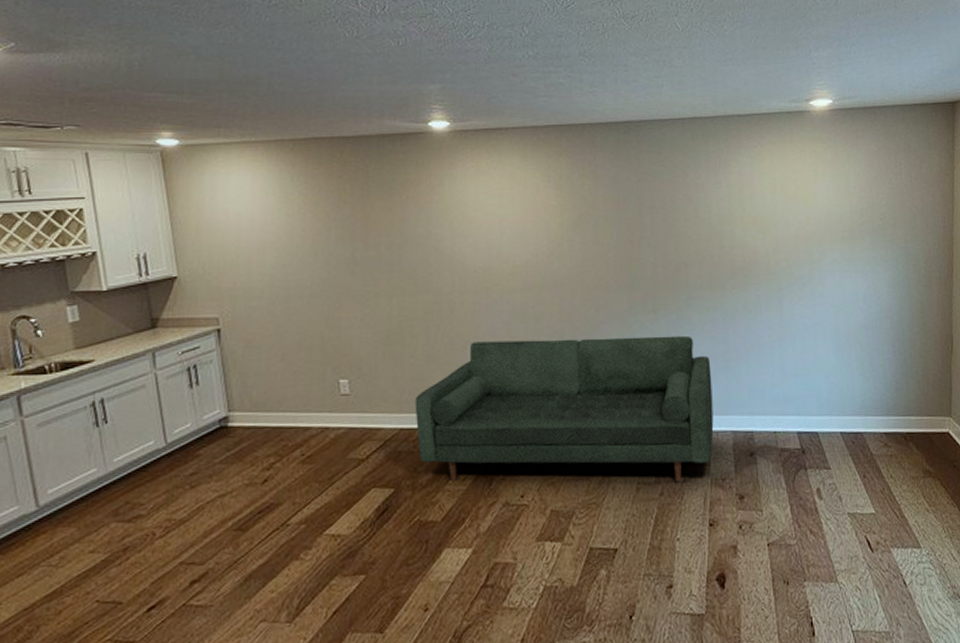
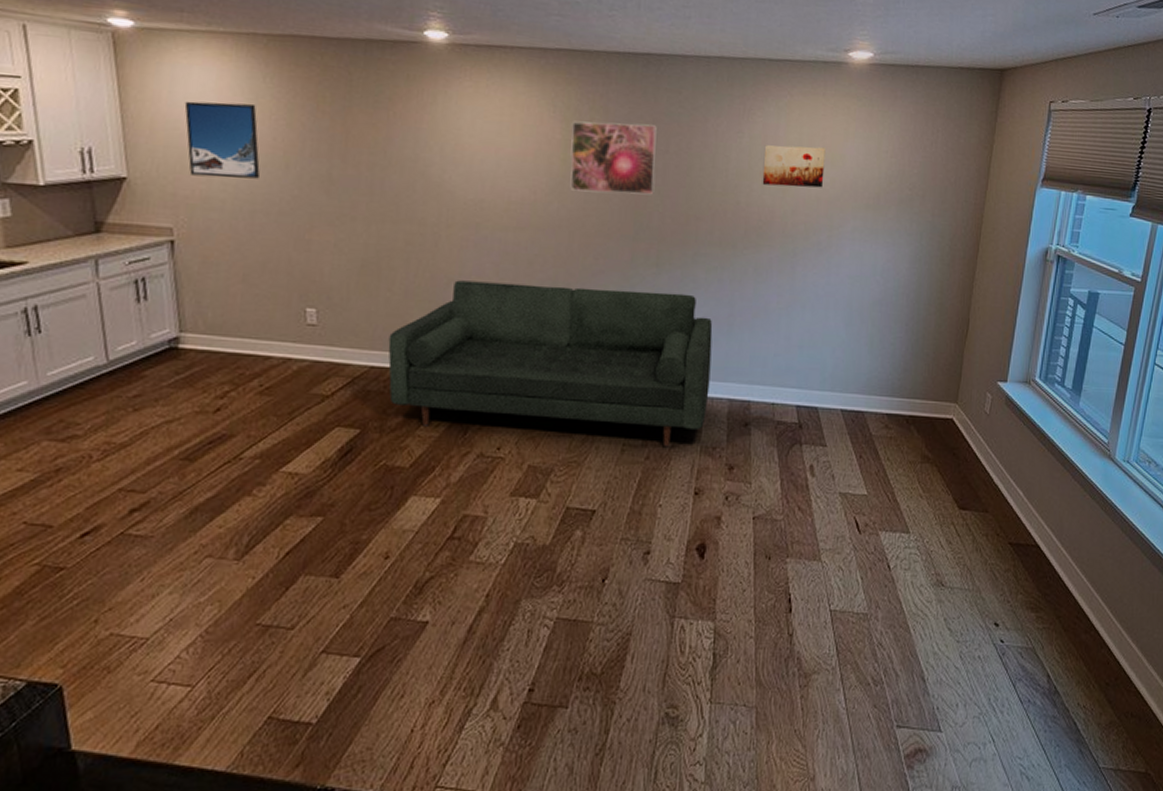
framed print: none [224,202,292,269] -> present [184,101,260,179]
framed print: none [564,184,645,250] -> present [570,121,657,195]
wall art: none [741,189,800,228] -> present [762,145,826,188]

